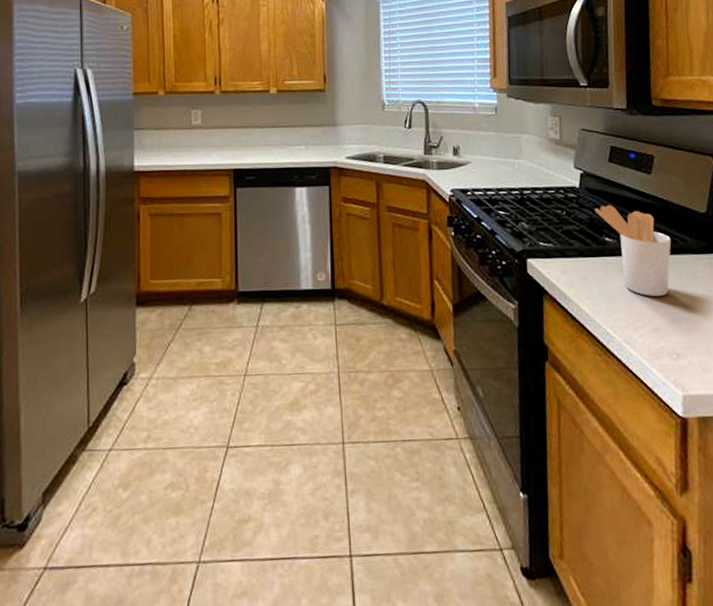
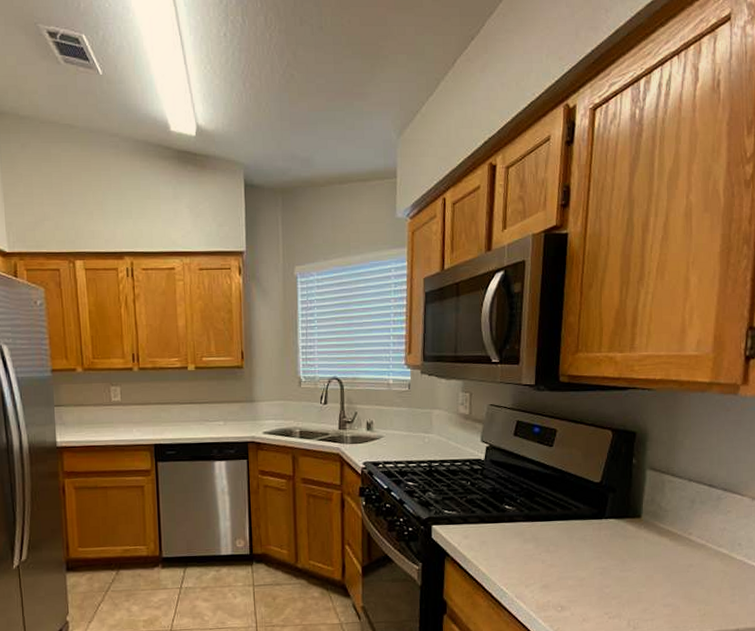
utensil holder: present [594,205,672,297] -> none [497,476,566,558]

